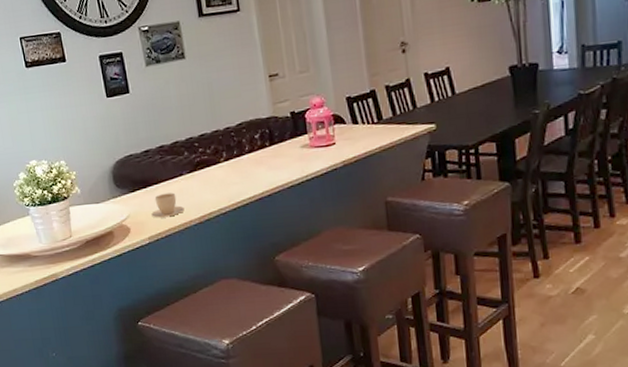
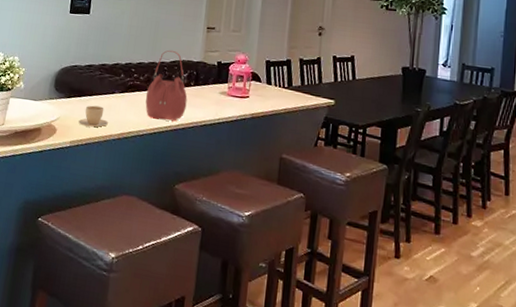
handbag: none [218,111,267,193] -> present [145,50,188,122]

